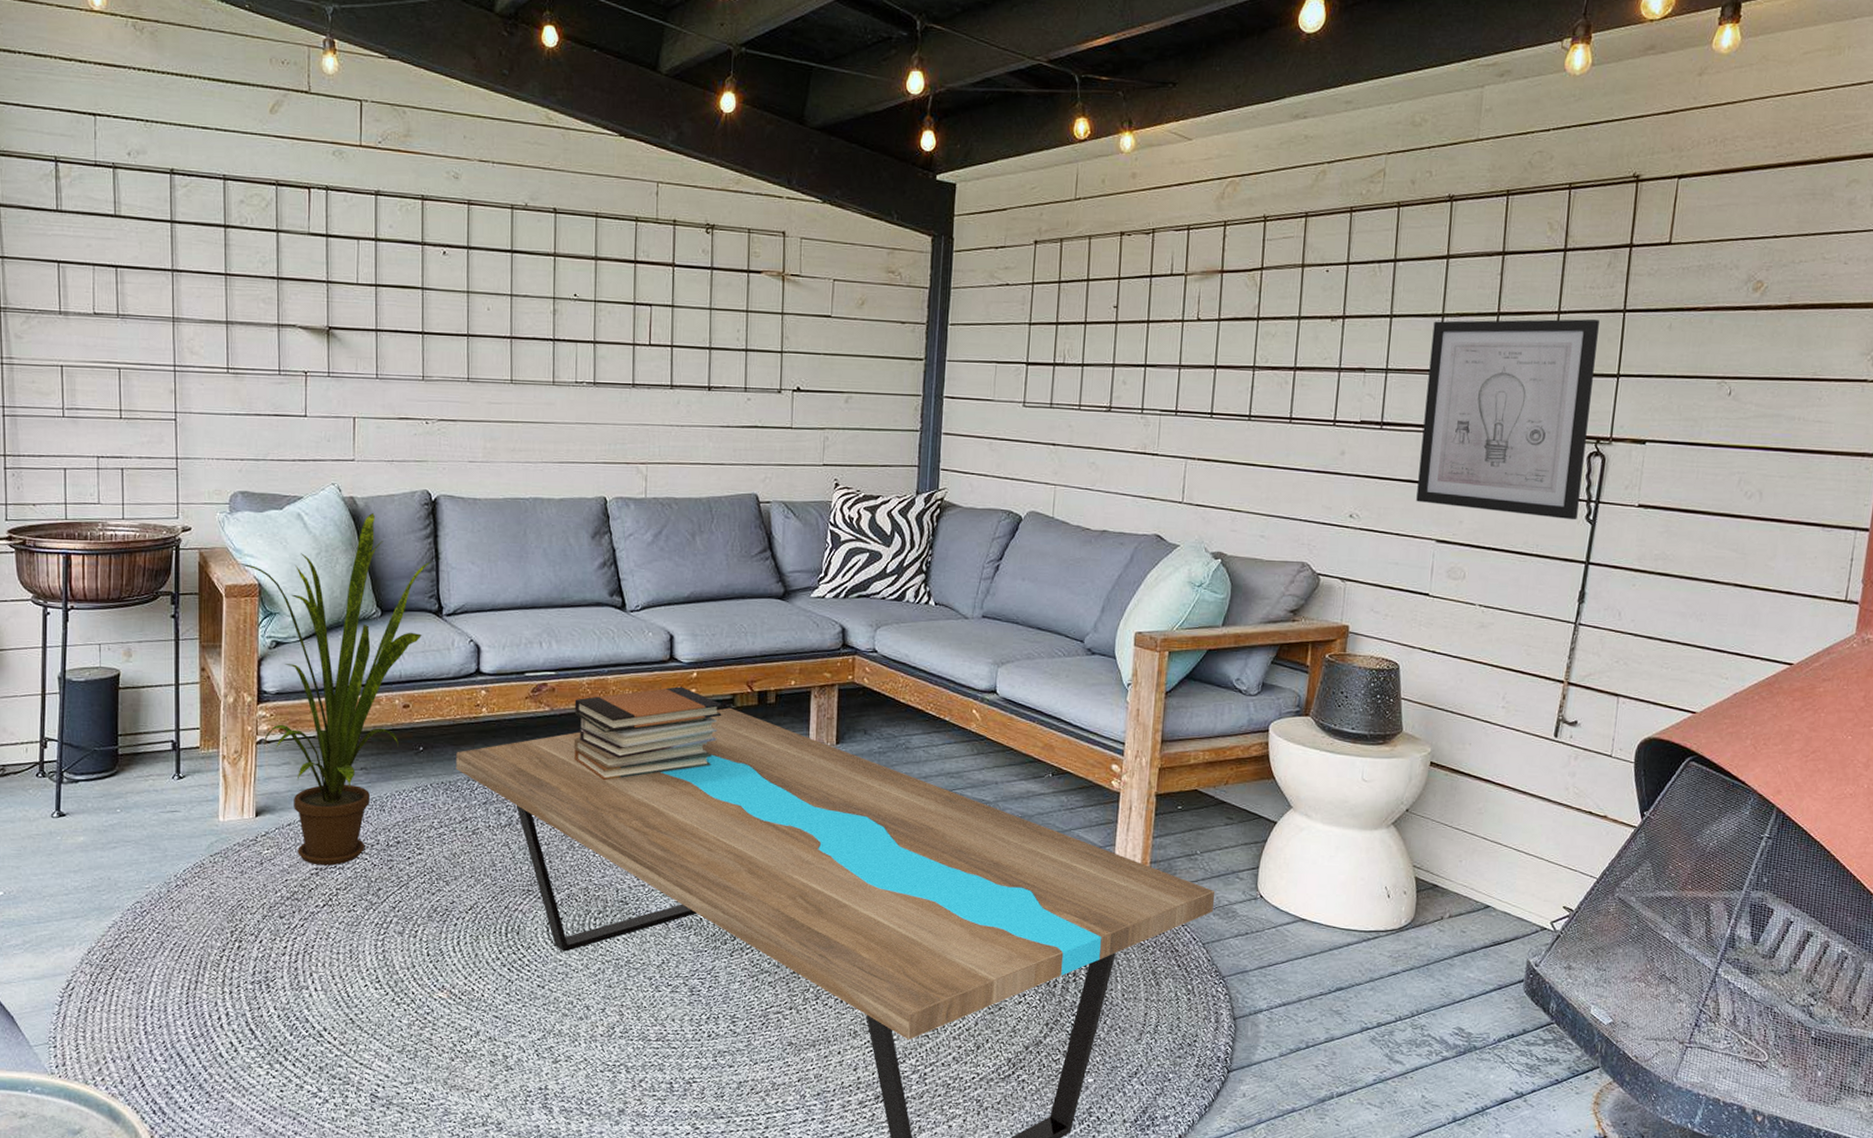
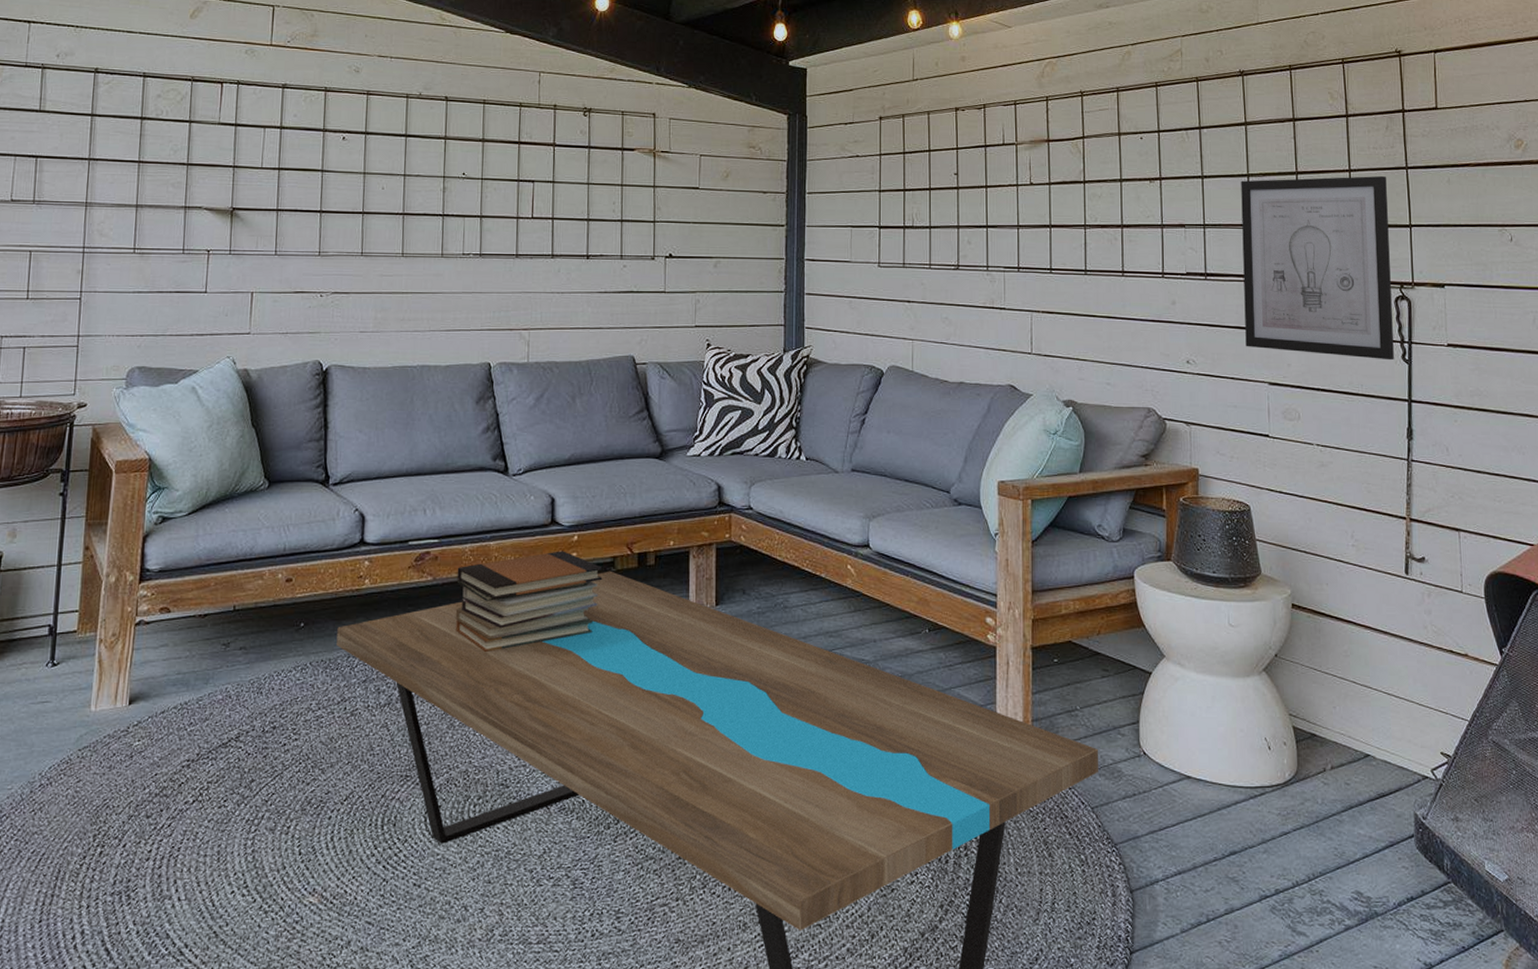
house plant: present [240,513,432,866] -> none [132,385,321,756]

